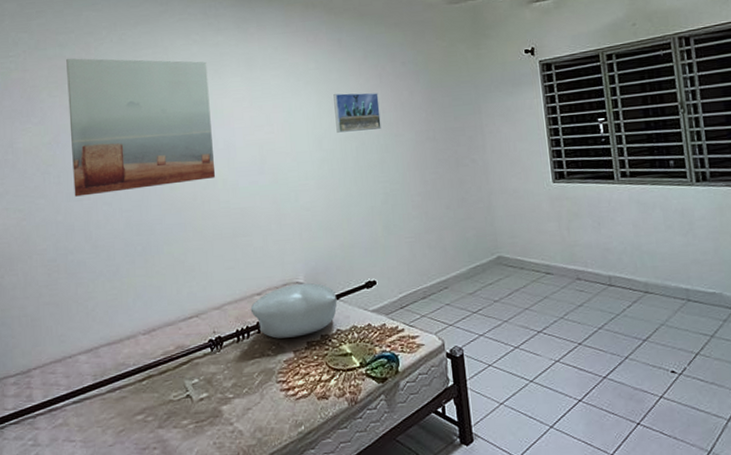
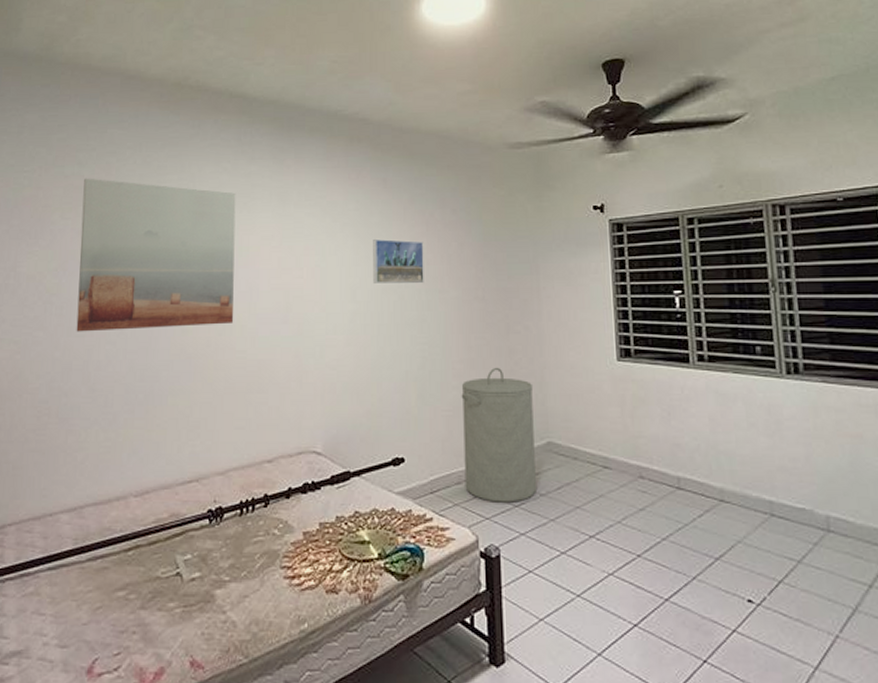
pillow: present [250,282,337,339] -> none [258,453,358,516]
laundry hamper: none [421,196,491,311] -> present [461,367,536,503]

